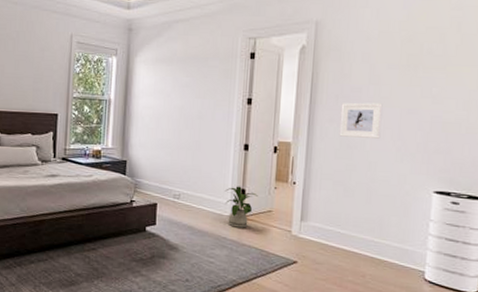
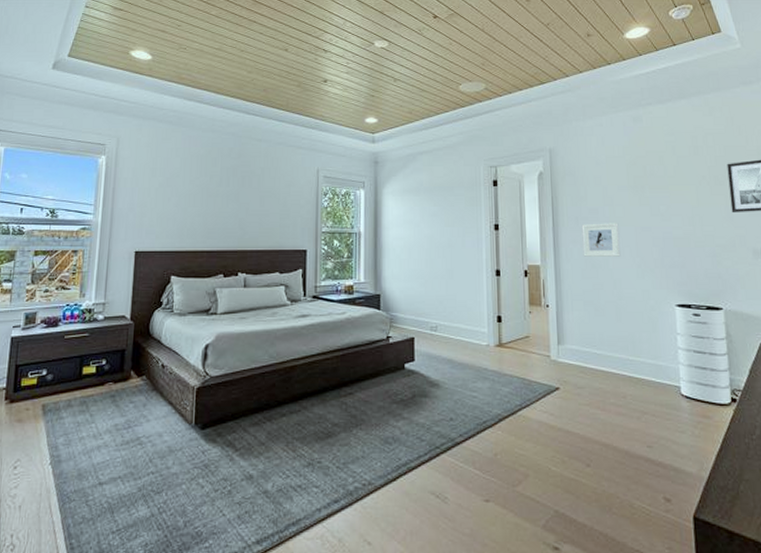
house plant: present [224,186,258,228] -> none [481,313,514,357]

